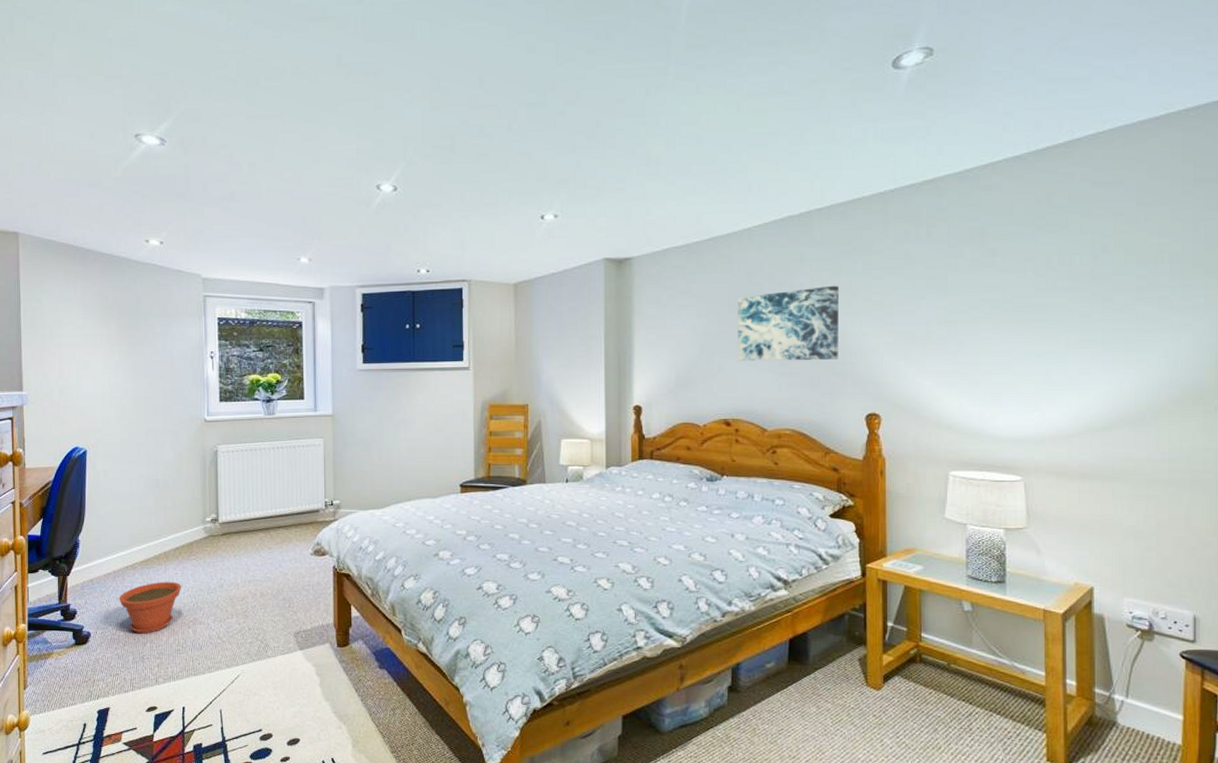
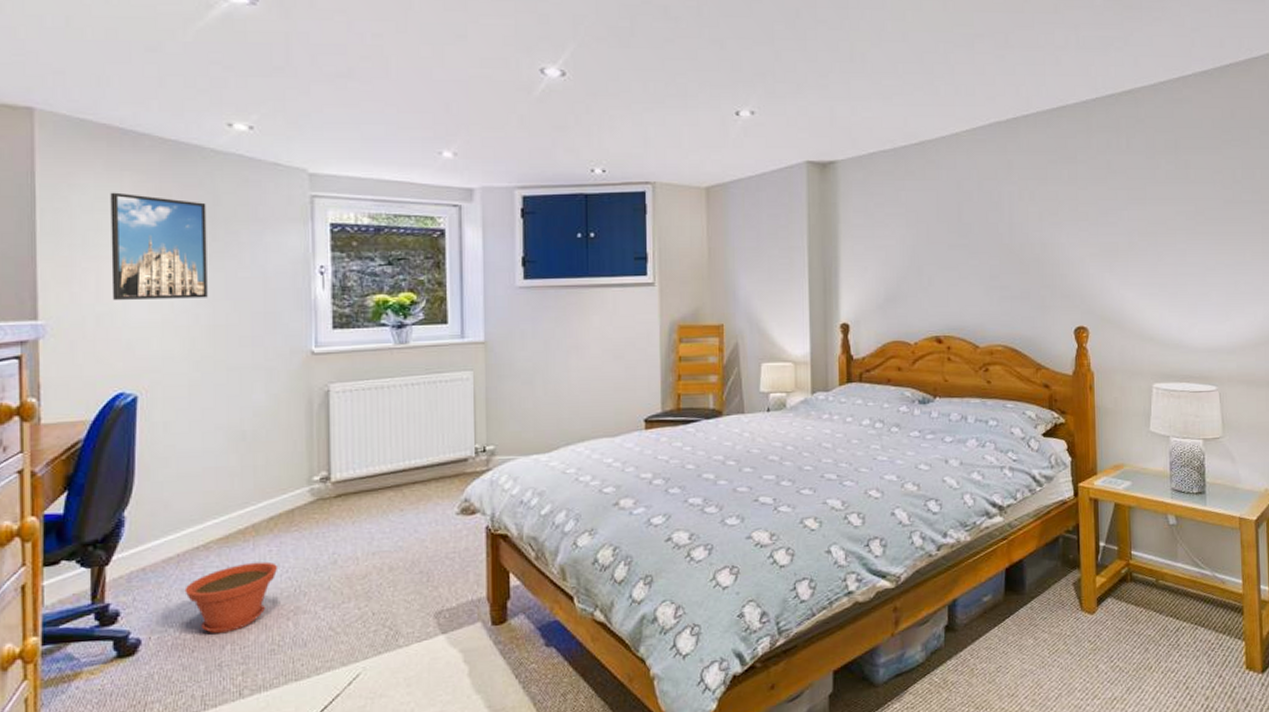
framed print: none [68,295,133,377] -> present [110,192,208,300]
wall art: present [737,285,840,362] -> none [947,194,1047,274]

